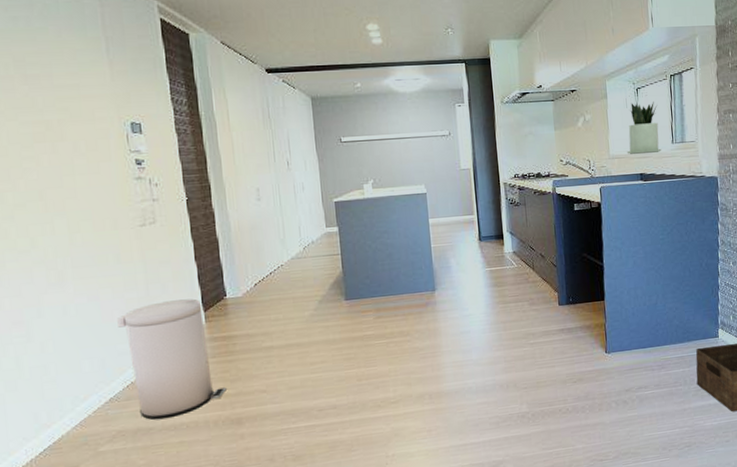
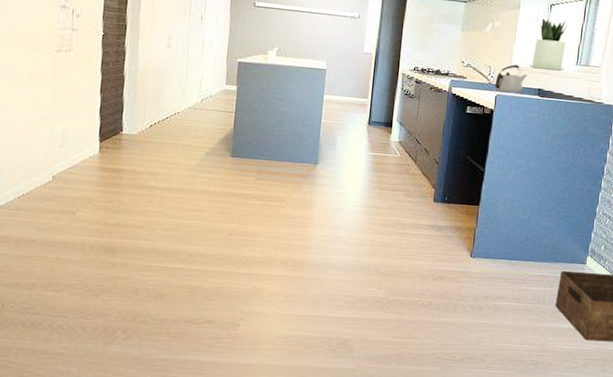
pedal bin: present [117,298,228,420] -> none [20,125,108,234]
kettle: none [597,154,627,184] -> present [495,64,528,94]

